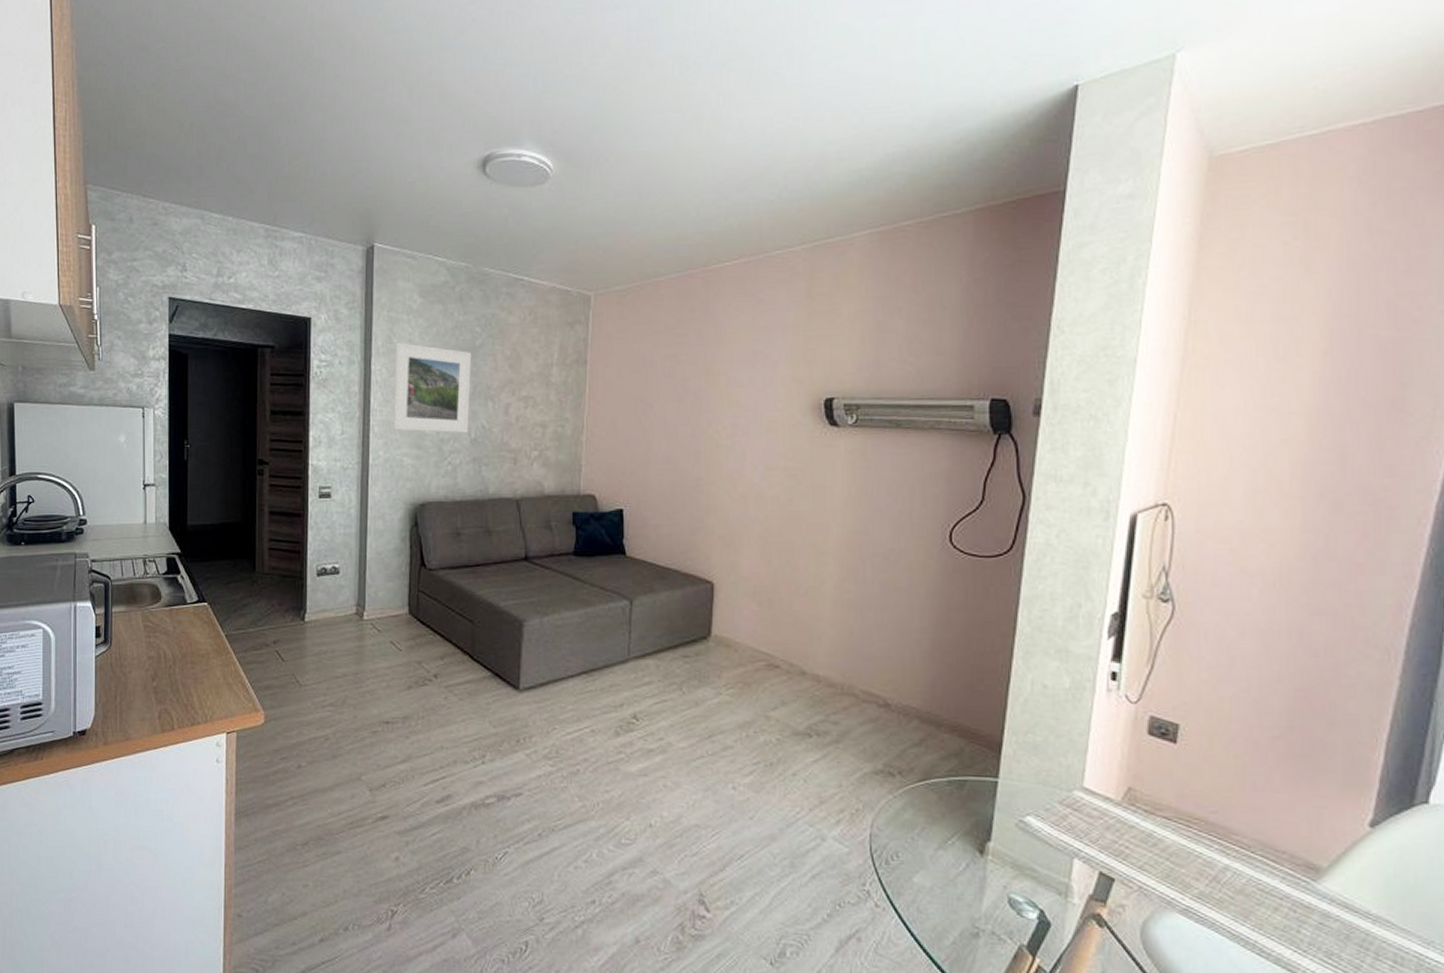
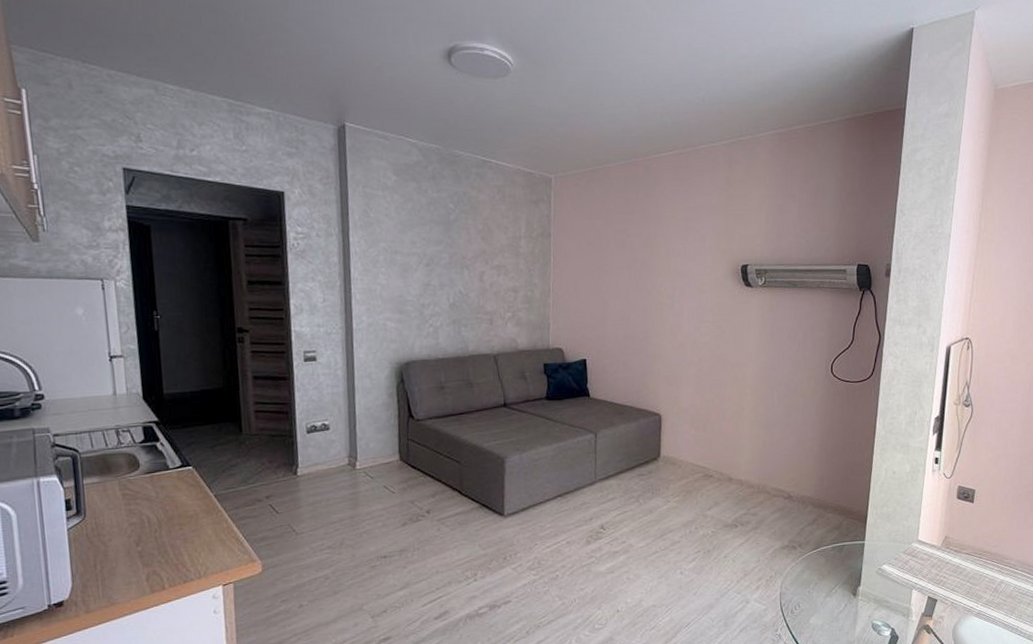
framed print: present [392,342,472,433] -> none [372,216,447,299]

